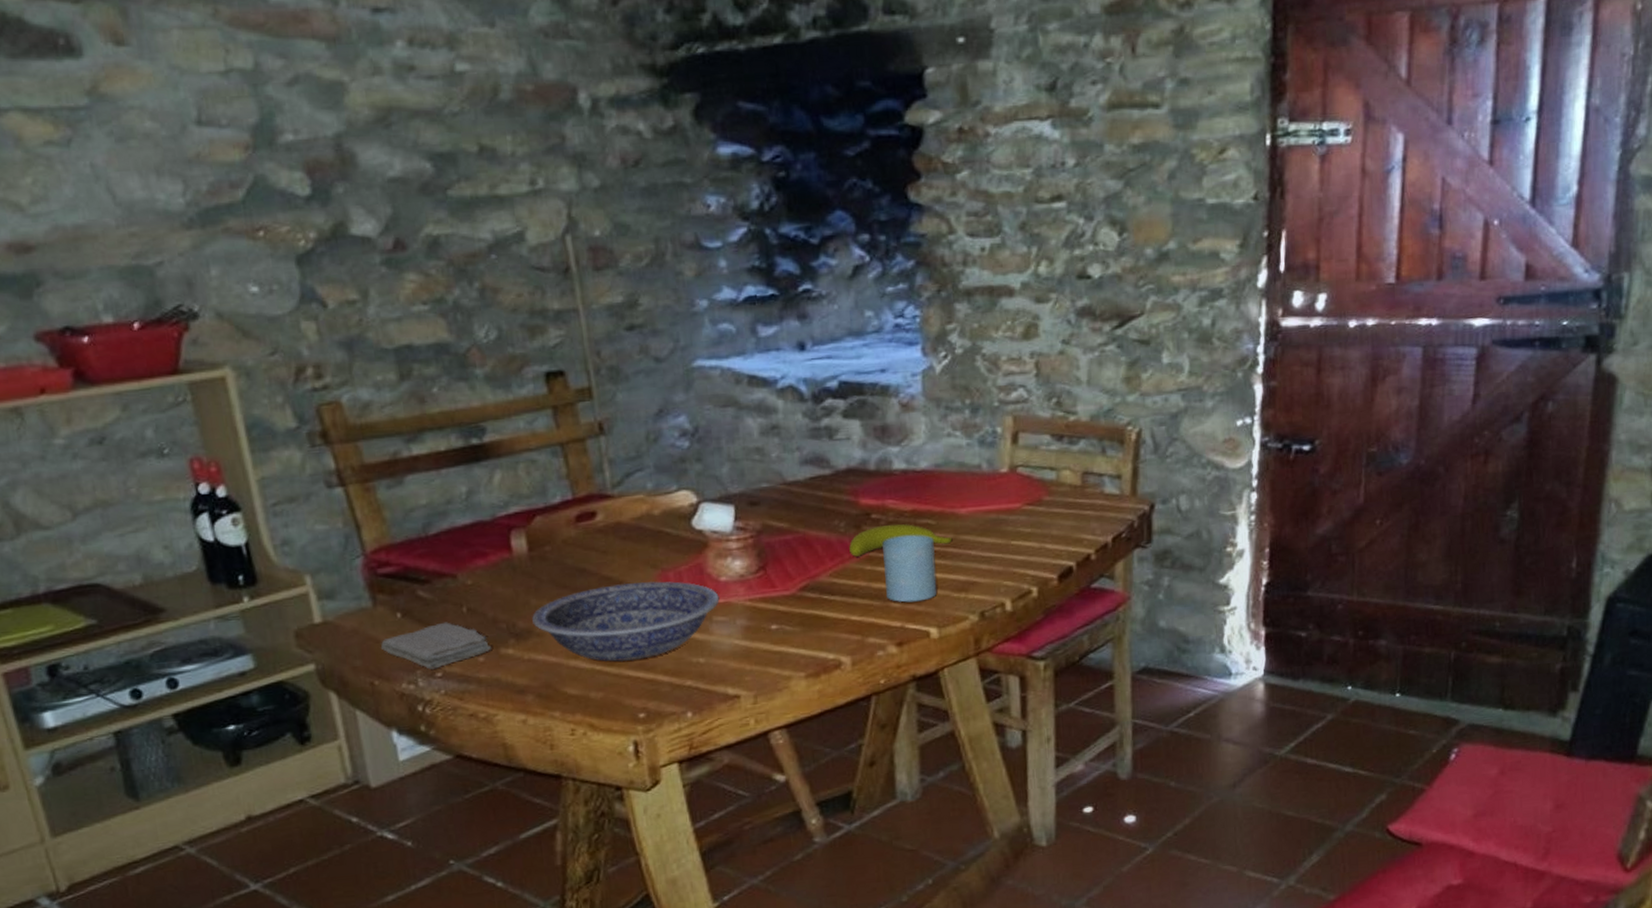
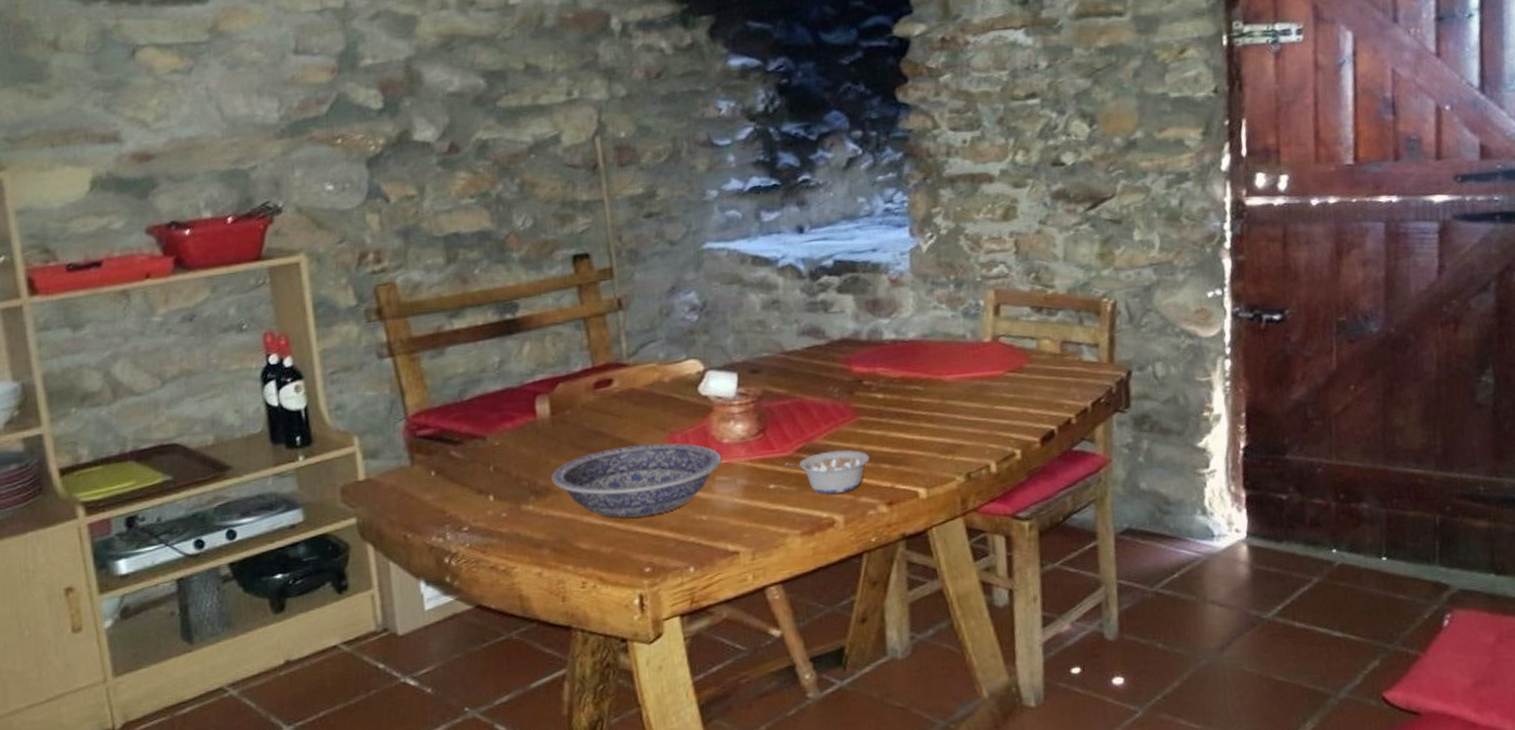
washcloth: present [380,622,491,669] -> none [415,480,513,524]
legume: none [788,587,878,635] -> present [785,449,869,494]
fruit: present [849,524,953,557] -> none [842,390,939,421]
glass: present [882,535,937,603] -> none [873,400,926,464]

